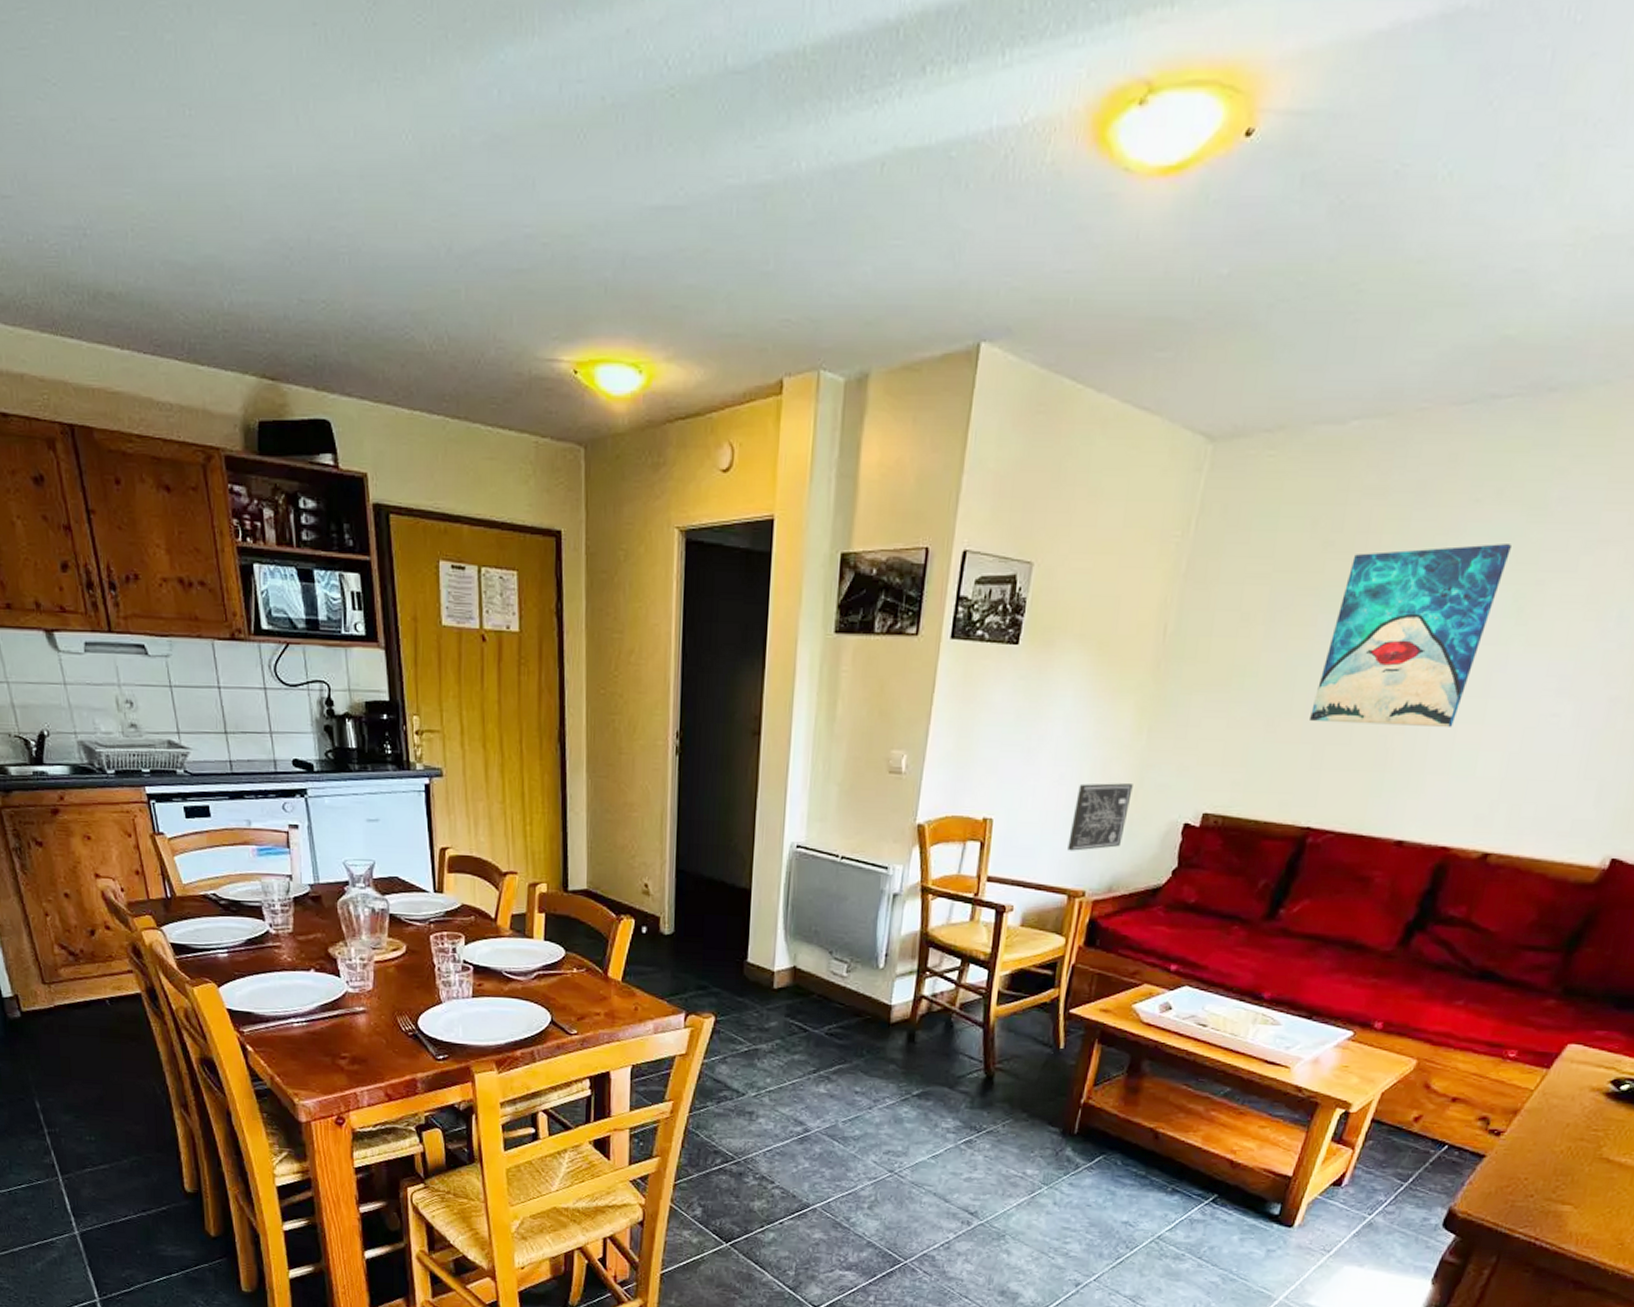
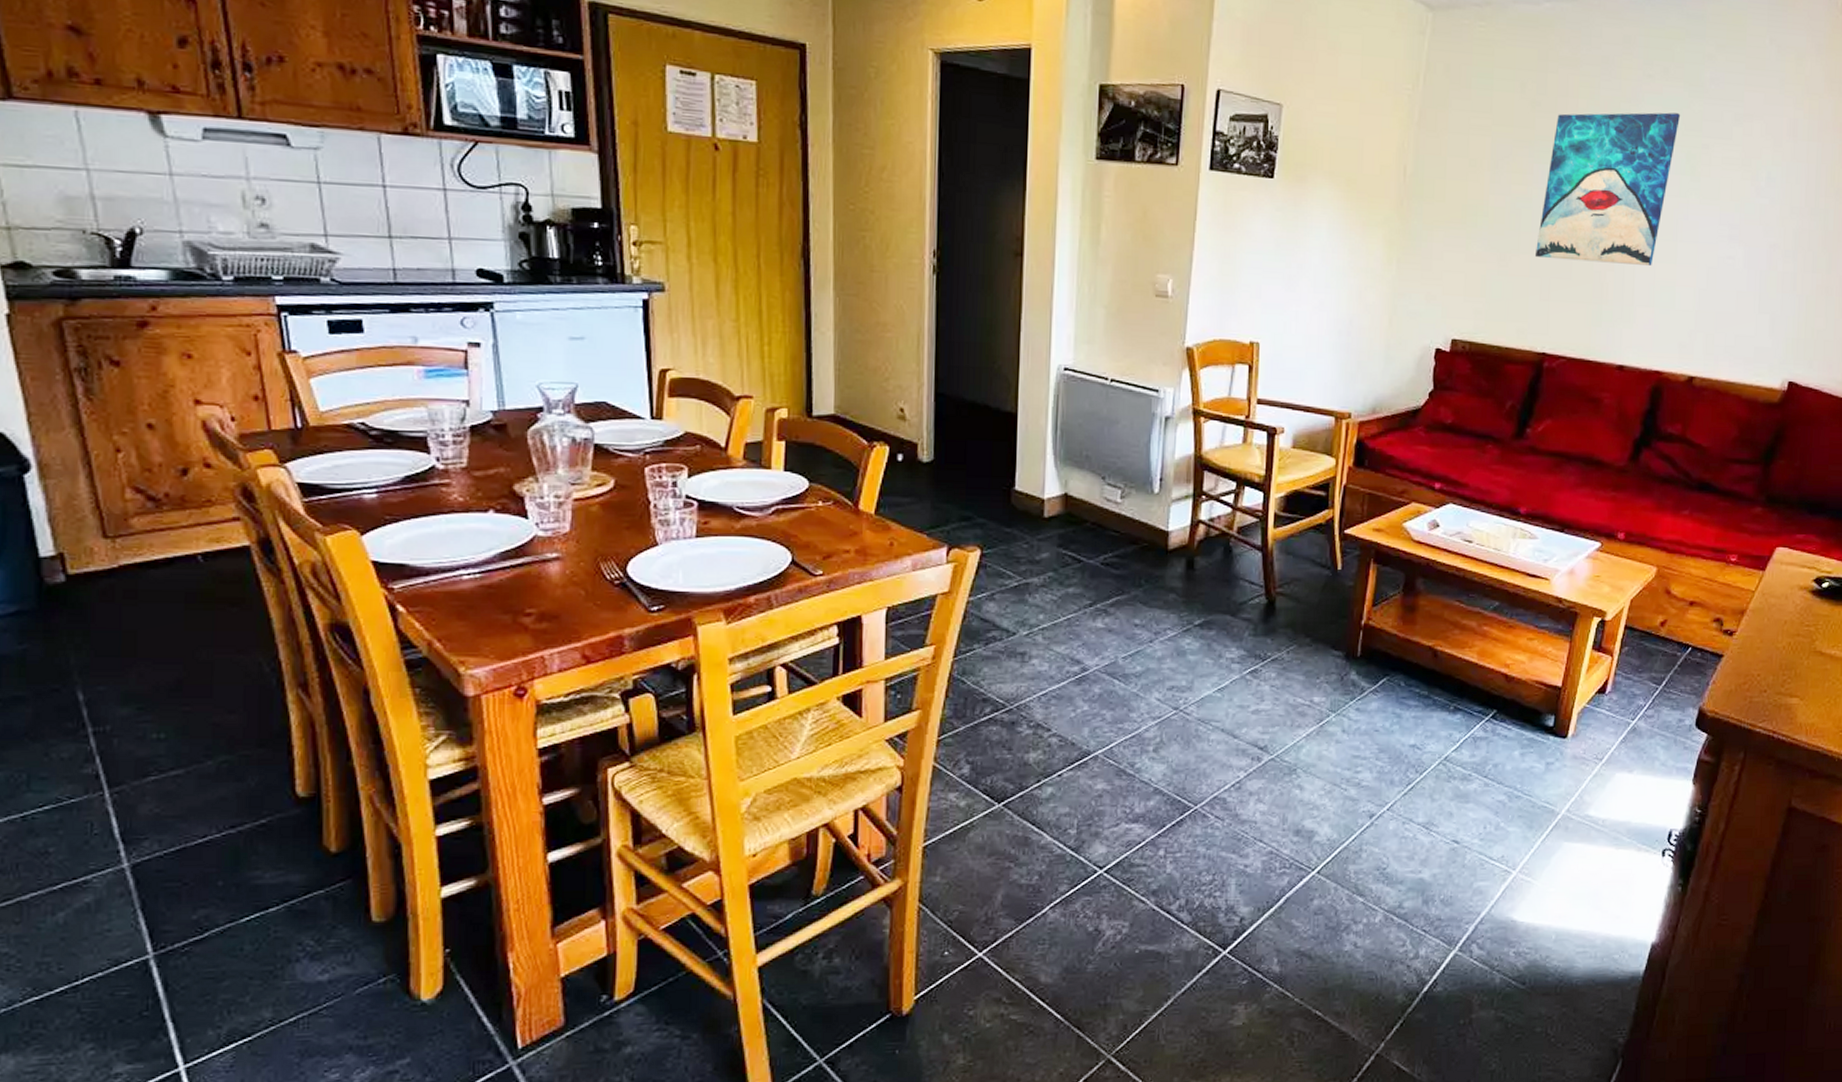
wall art: present [1067,783,1133,851] -> none [1332,310,1387,374]

